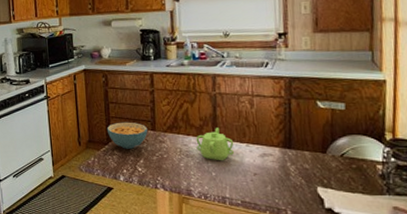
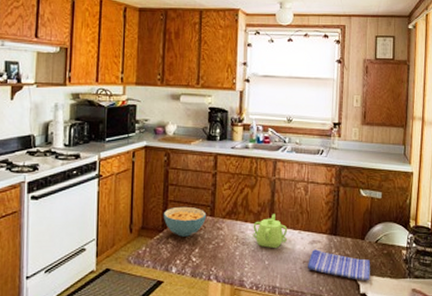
dish towel: none [259,162,337,196] -> present [308,249,370,281]

